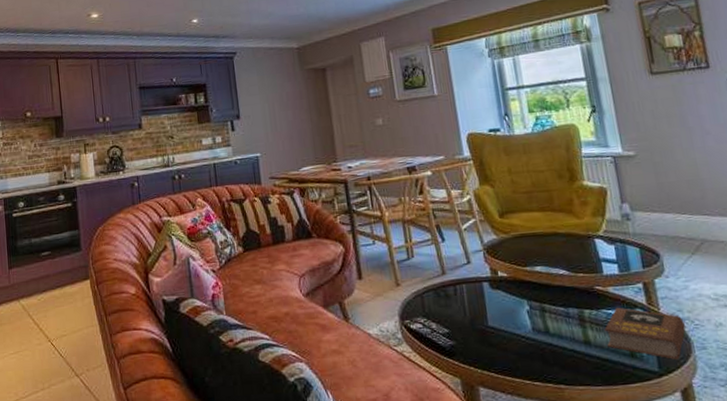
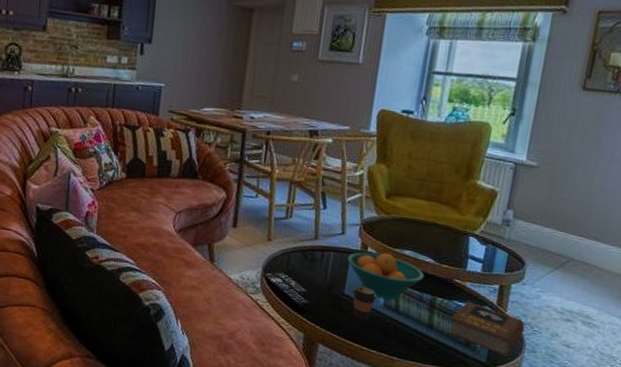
fruit bowl: none [480,273,564,323] -> present [347,252,425,300]
coffee cup: none [496,314,523,351] -> present [352,286,377,321]

